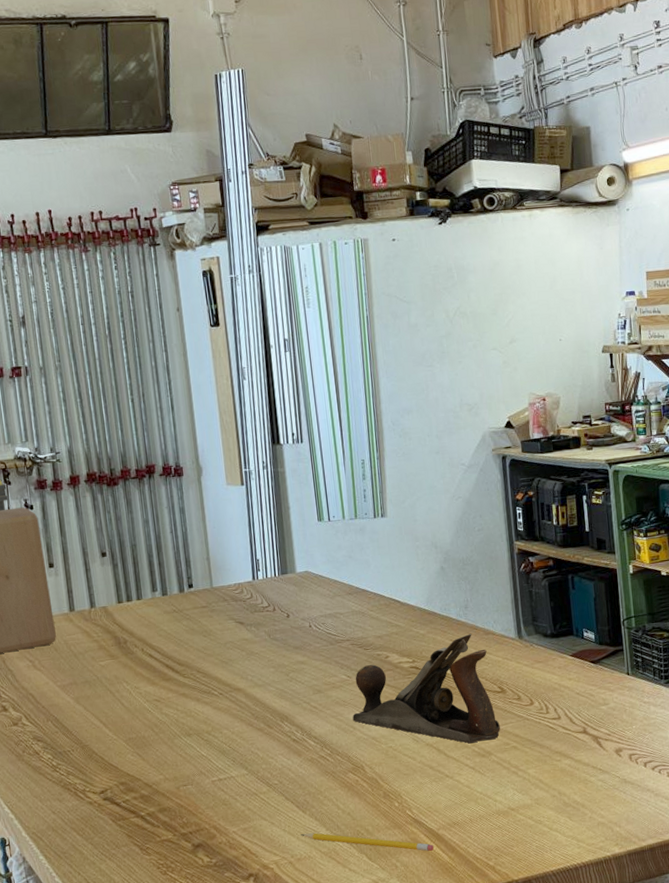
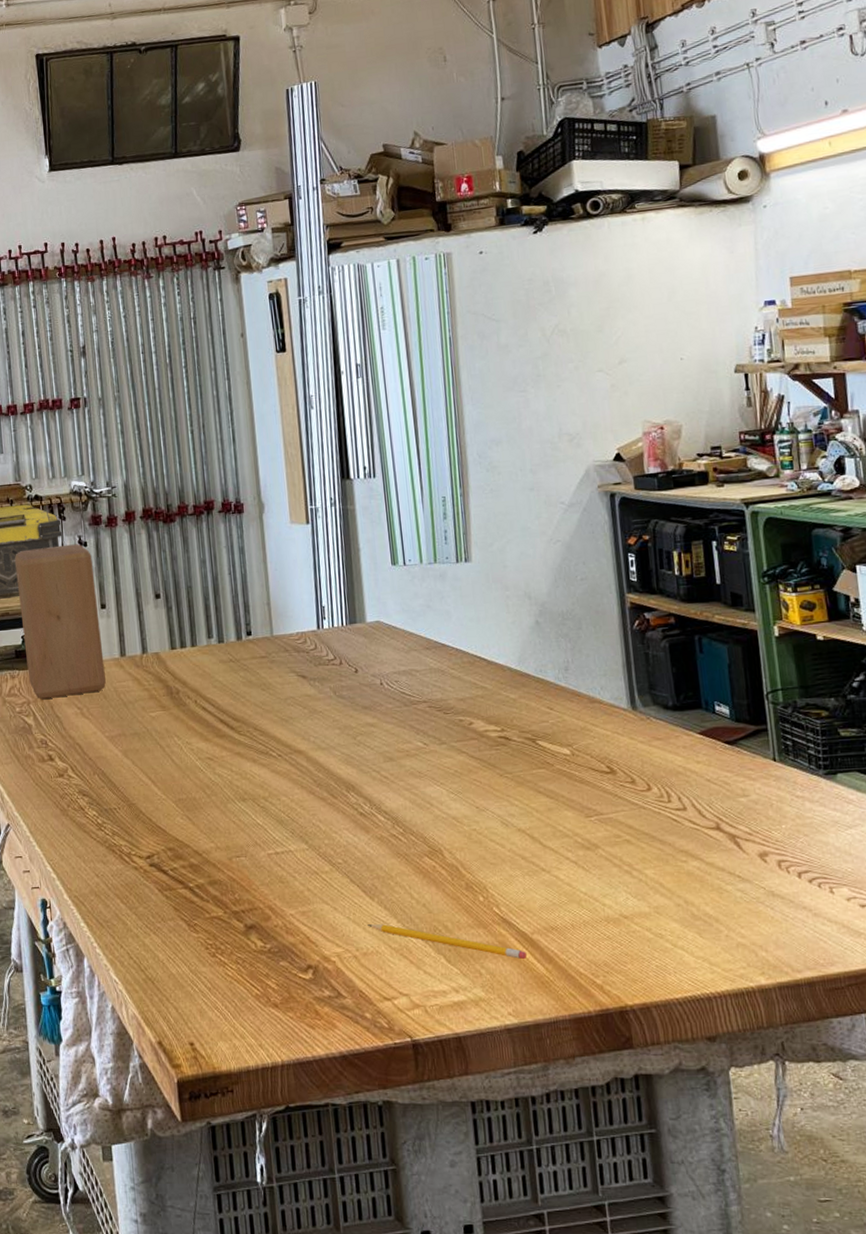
hand plane: present [352,634,500,744] -> none [429,701,609,833]

